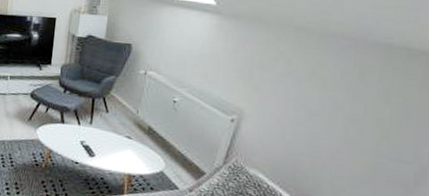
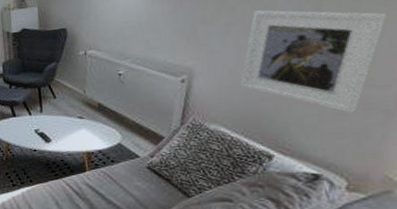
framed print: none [283,67,419,183] -> present [240,10,388,113]

